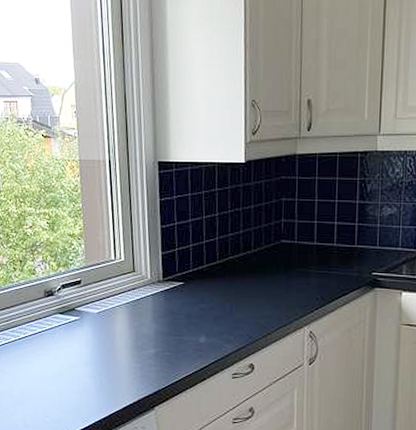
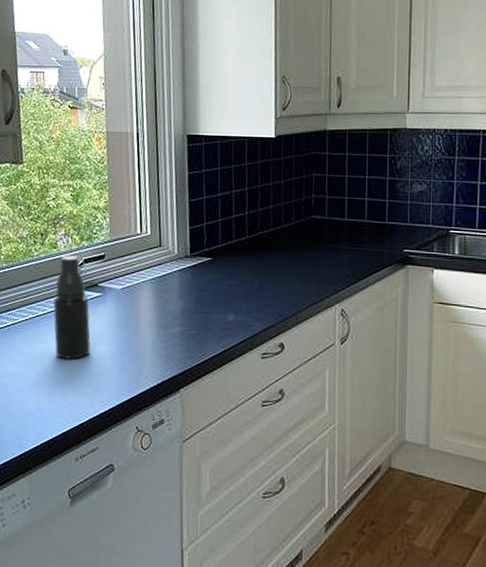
spray bottle: none [34,281,70,379] -> present [53,255,91,359]

